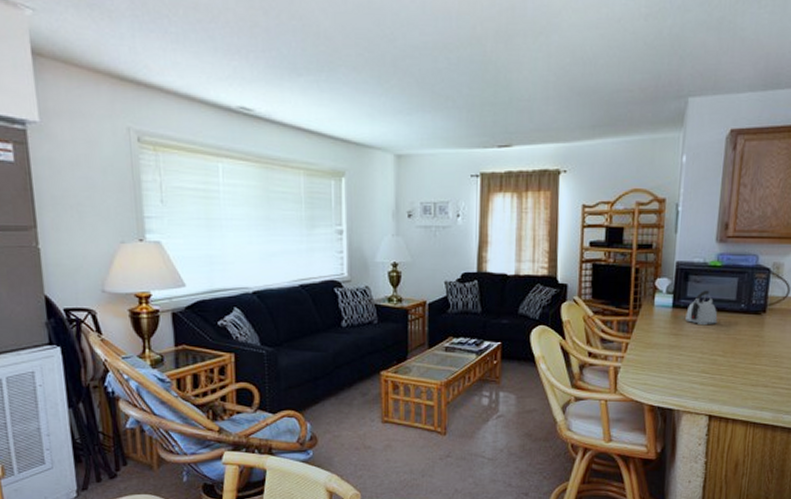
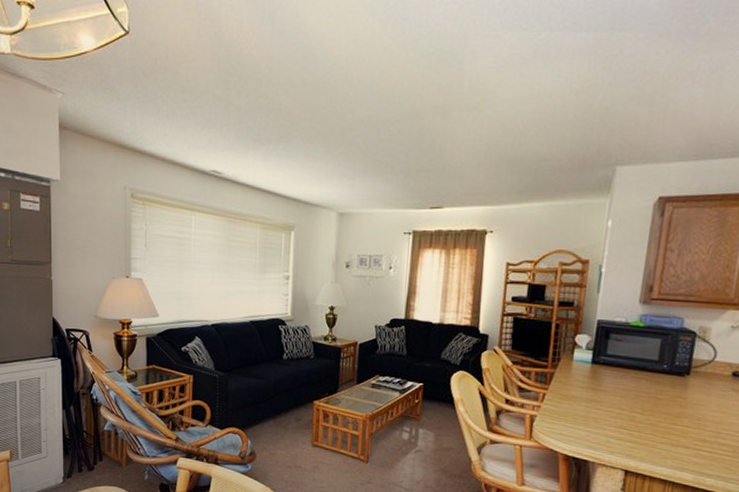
kettle: present [685,290,718,326] -> none [604,349,638,383]

